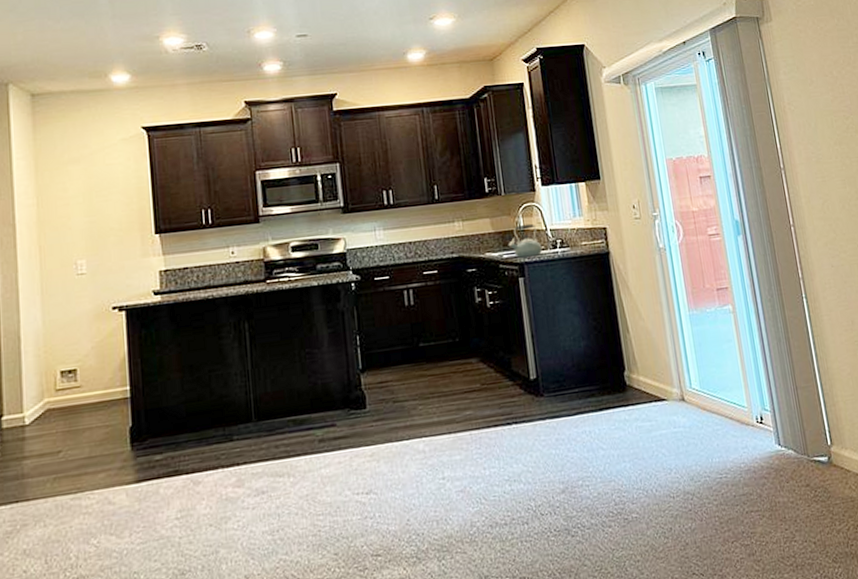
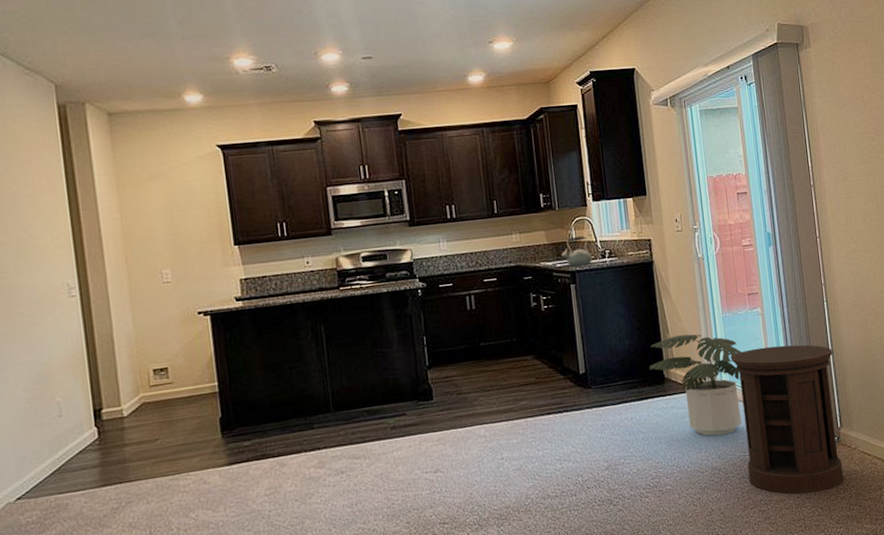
potted plant: none [608,334,716,454] -> present [649,334,742,436]
side table: none [700,347,839,525] -> present [731,344,844,494]

